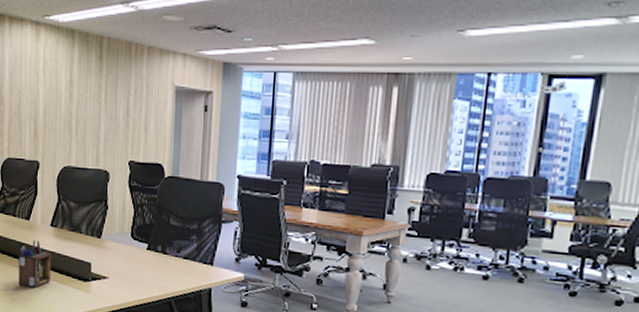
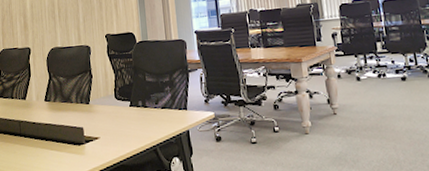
desk organizer: present [18,240,52,288] -> none [19,116,50,161]

